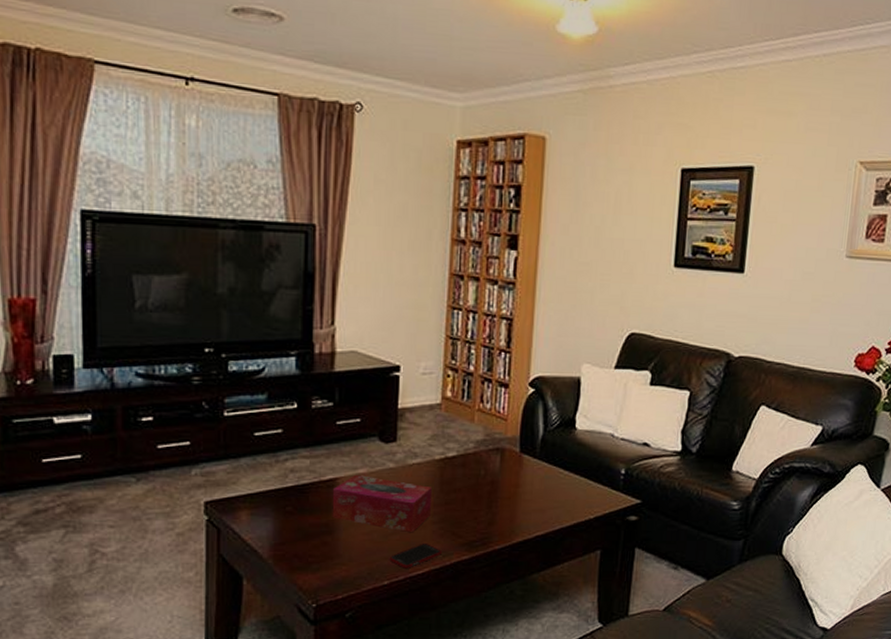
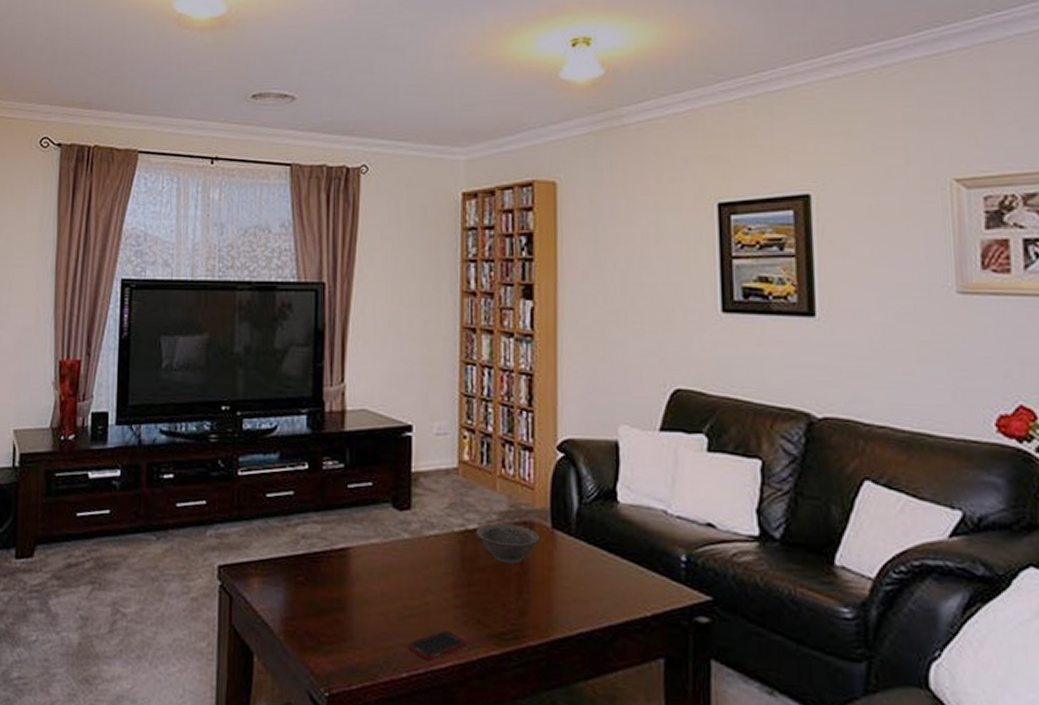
tissue box: present [332,475,433,533] -> none [344,545,453,617]
decorative bowl: none [453,451,510,484] -> present [475,523,541,564]

